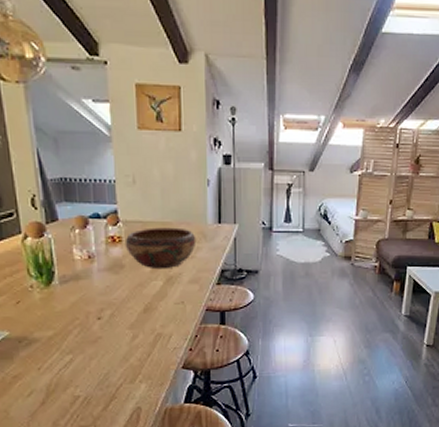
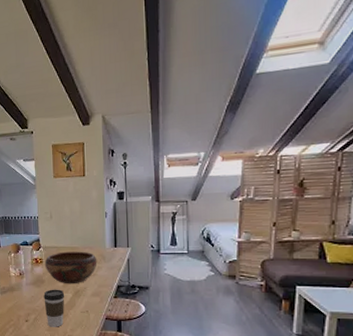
coffee cup: none [123,276,153,324] -> present [44,289,65,327]

